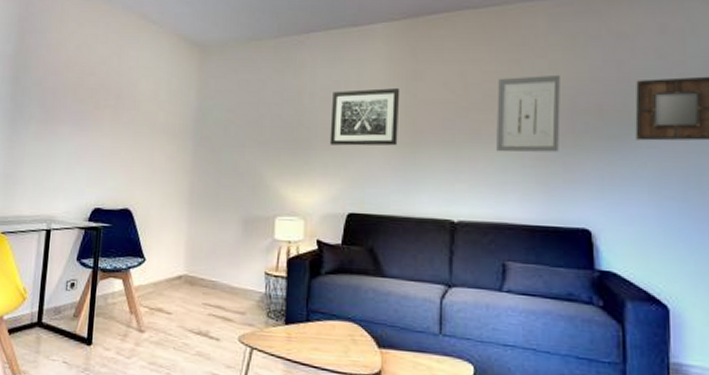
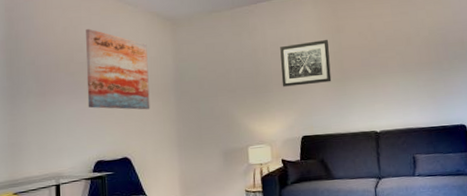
wall art: none [92,48,168,154] -> present [86,28,150,110]
wall art: present [496,74,560,152] -> none [395,20,440,79]

